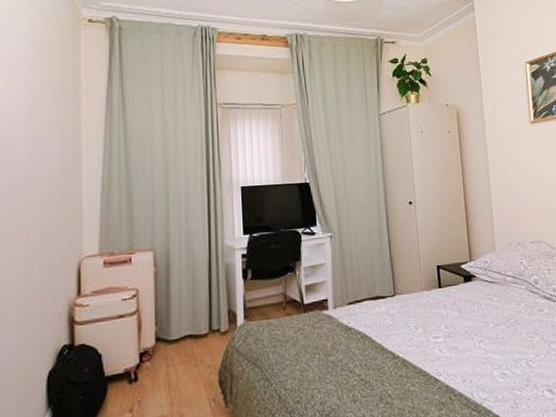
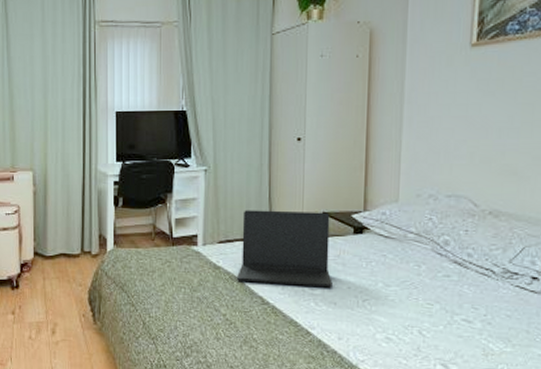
laptop: none [368,265,452,339] -> present [237,210,333,288]

